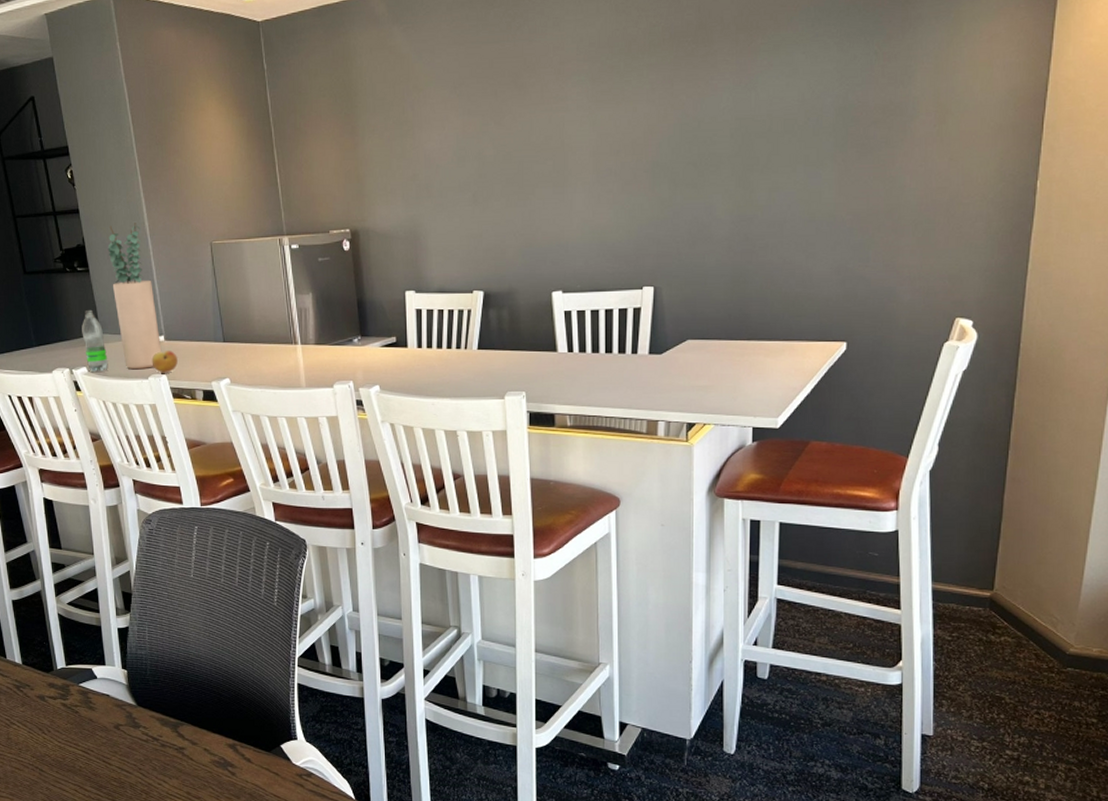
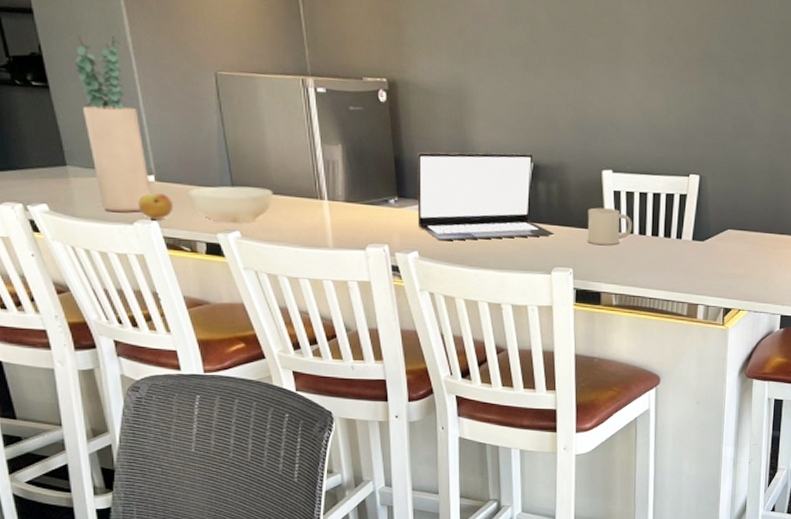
bottle: present [82,309,108,373] -> none [39,134,78,212]
bowl: none [188,338,256,372] -> present [186,186,273,224]
laptop: none [377,283,506,374] -> present [417,152,554,241]
mug: none [538,329,584,367] -> present [587,207,632,246]

